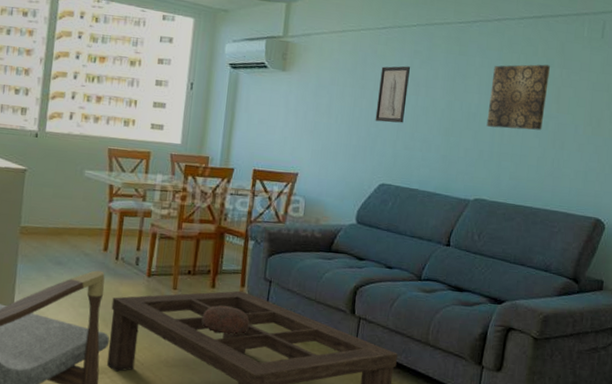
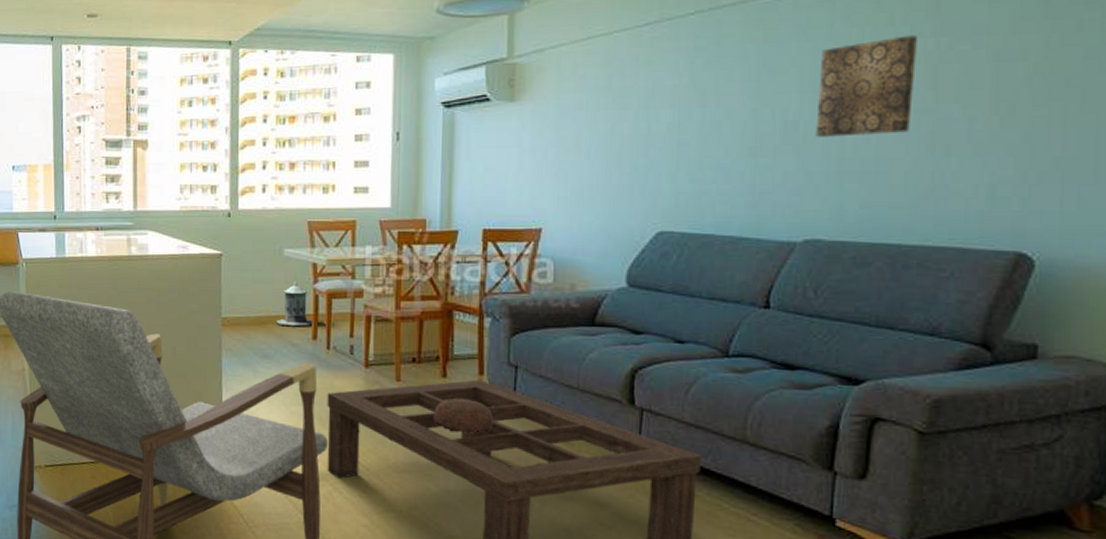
lantern: none [71,191,107,240] -> present [275,272,315,327]
wall art: present [375,66,410,123] -> none [643,70,689,150]

